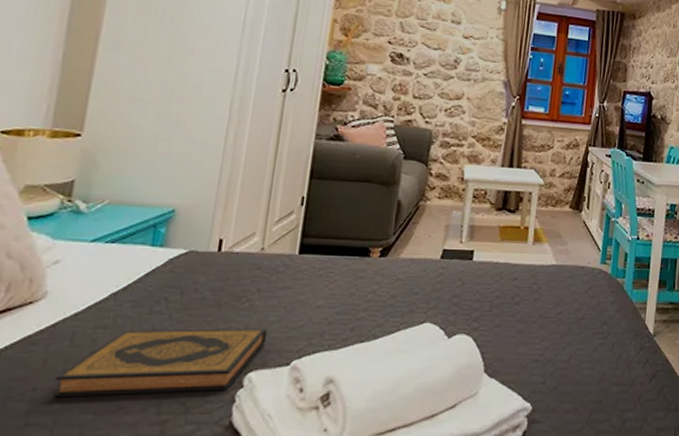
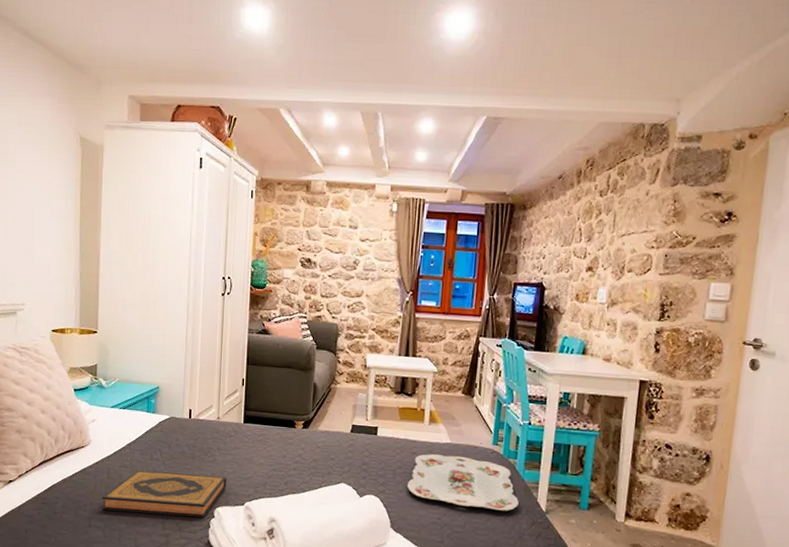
serving tray: none [506,278,627,338] -> present [407,454,519,511]

